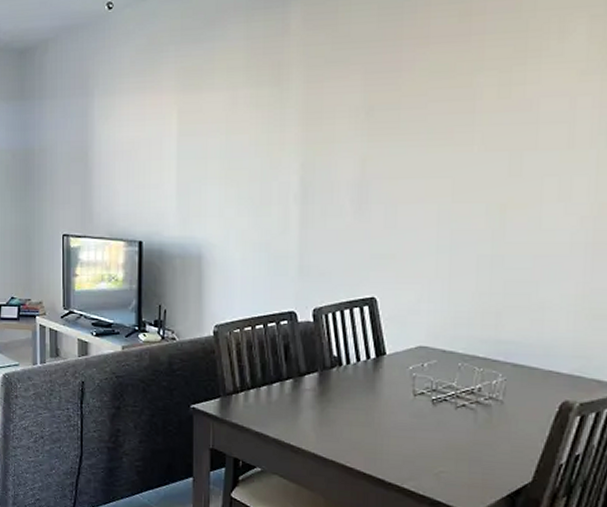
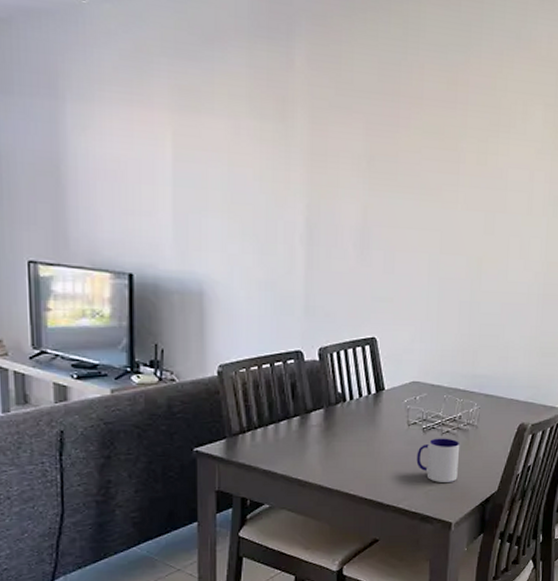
mug: none [424,412,480,465] -> present [416,438,460,482]

